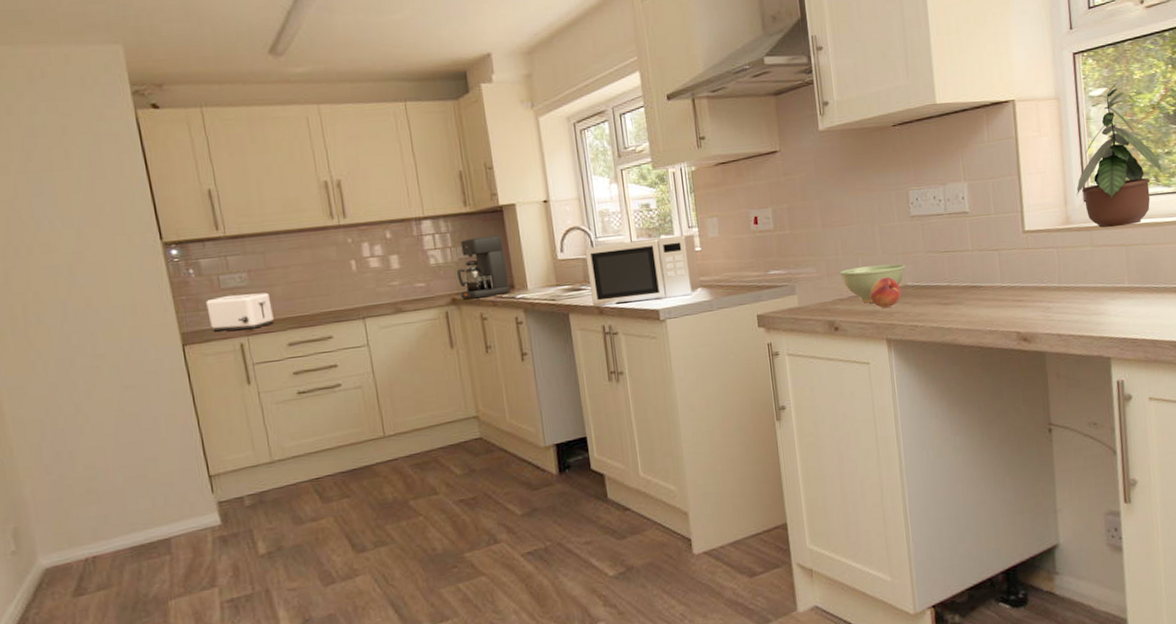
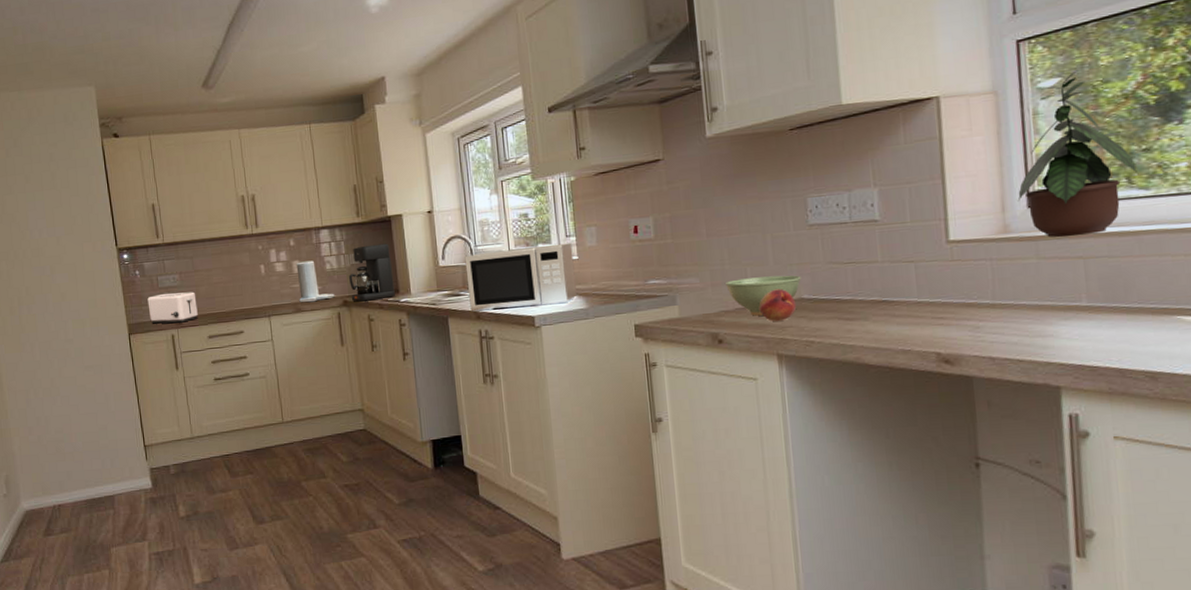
paper towel: none [394,254,442,302] -> present [296,260,335,303]

